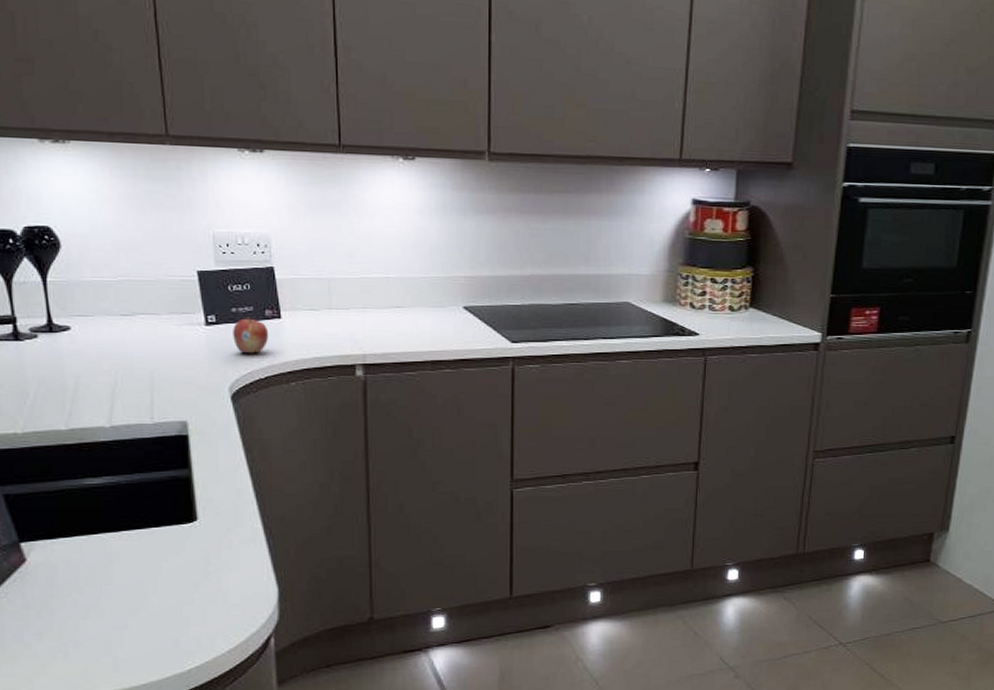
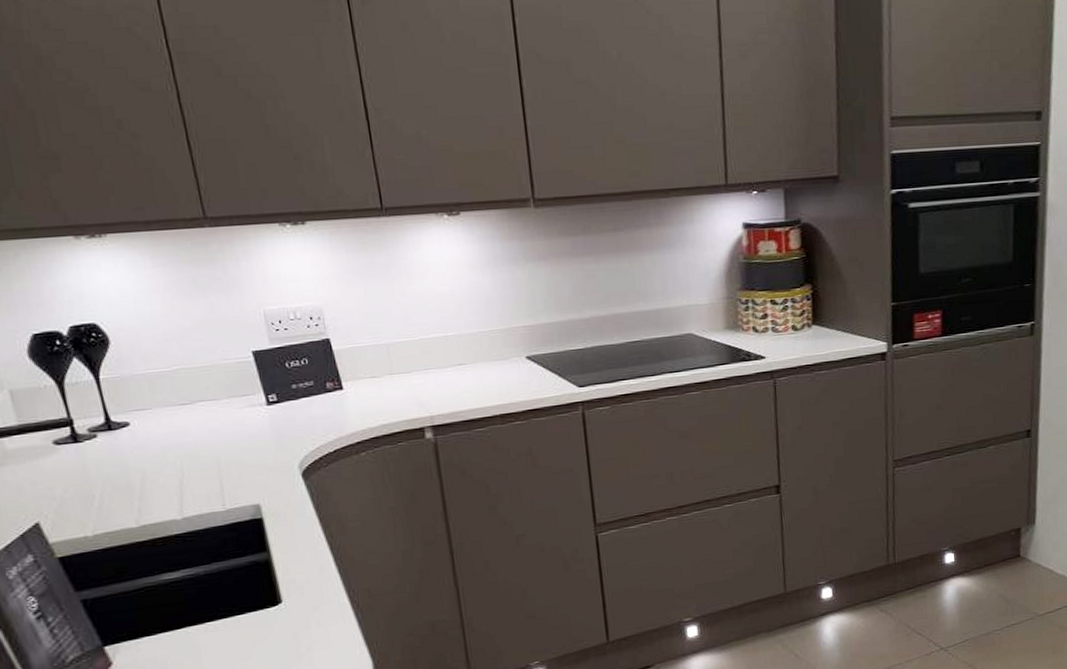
fruit: present [233,317,269,354] -> none [295,391,334,429]

